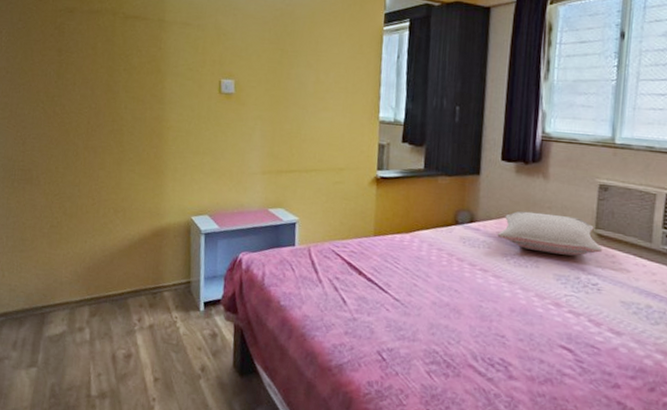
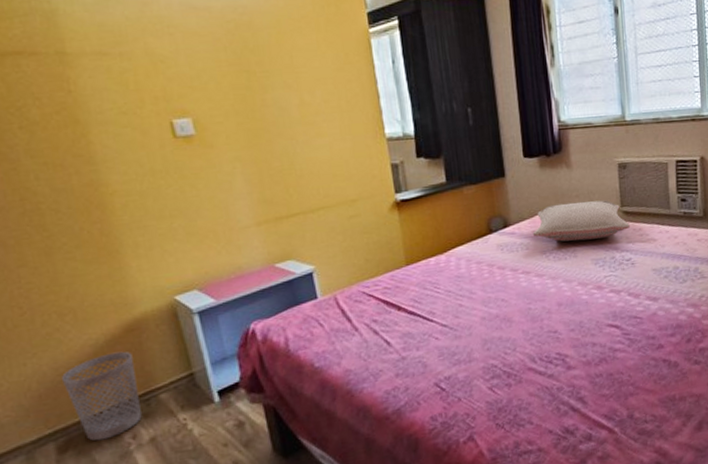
wastebasket: none [104,249,153,316] -> present [61,351,142,441]

